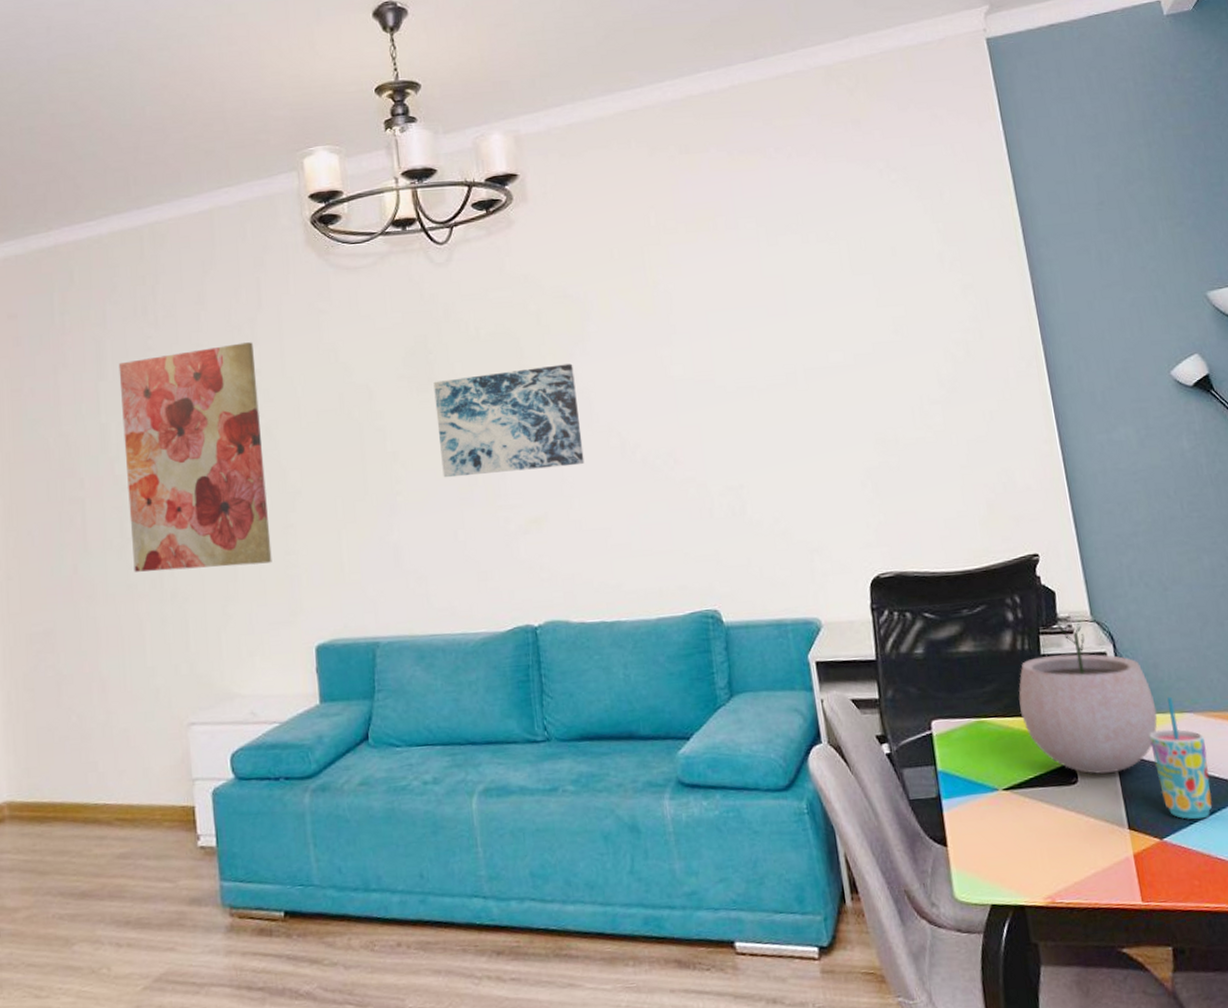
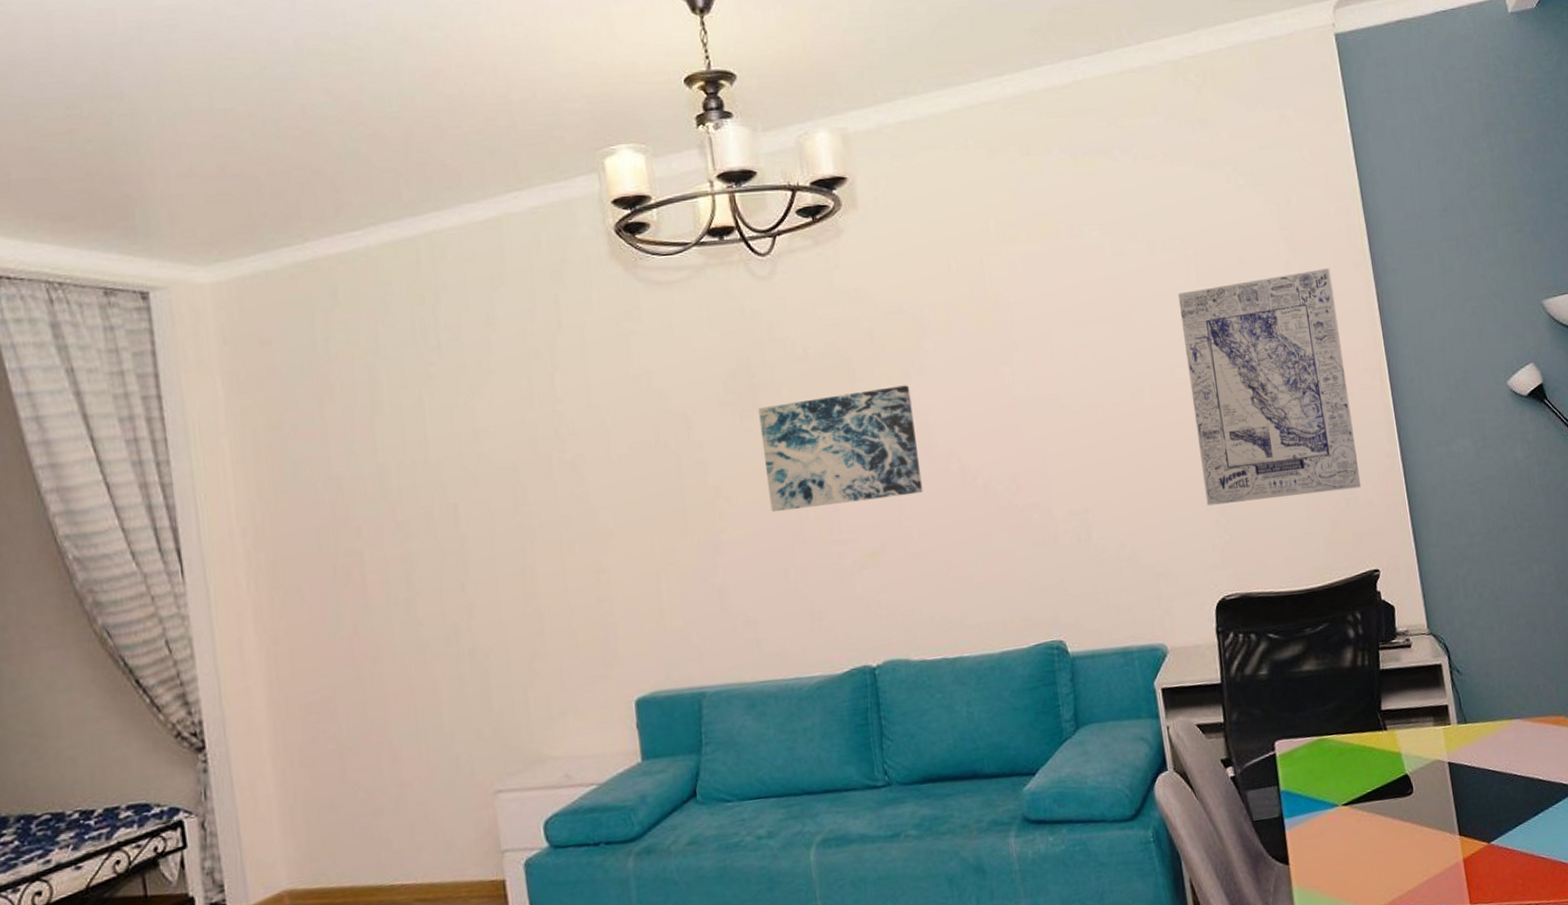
wall art: present [118,342,272,572] -> none [396,368,584,629]
wall art: none [831,259,1019,485] -> present [1177,268,1362,506]
plant pot: present [1019,621,1158,775] -> none [1358,634,1488,785]
cup: present [1149,696,1213,820] -> none [1480,704,1536,822]

